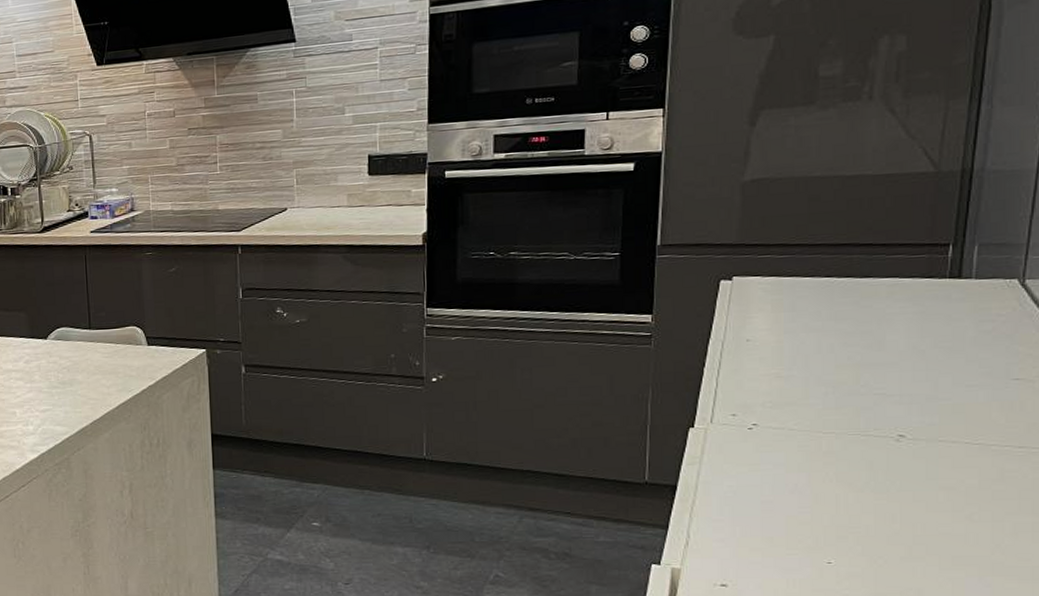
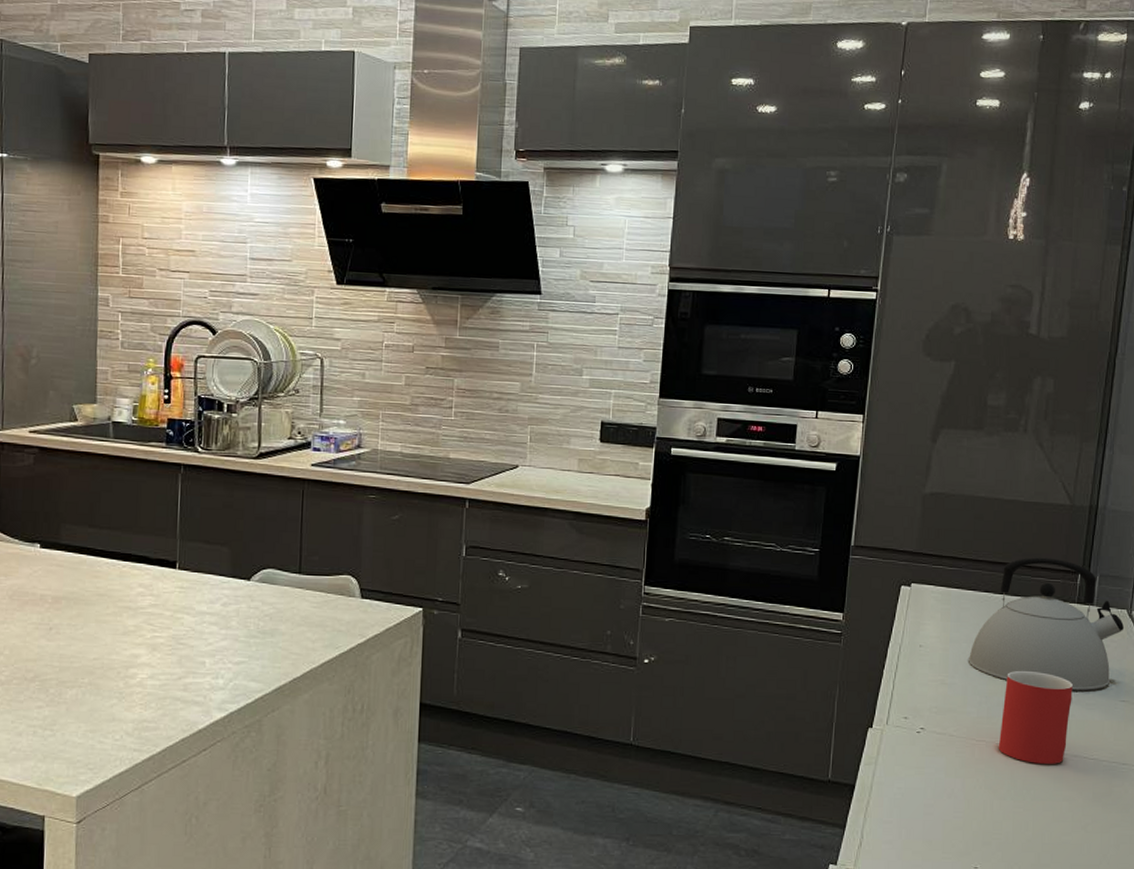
kettle: none [807,232,1014,372] -> present [967,557,1124,690]
mug: none [851,355,947,453] -> present [998,670,1073,764]

